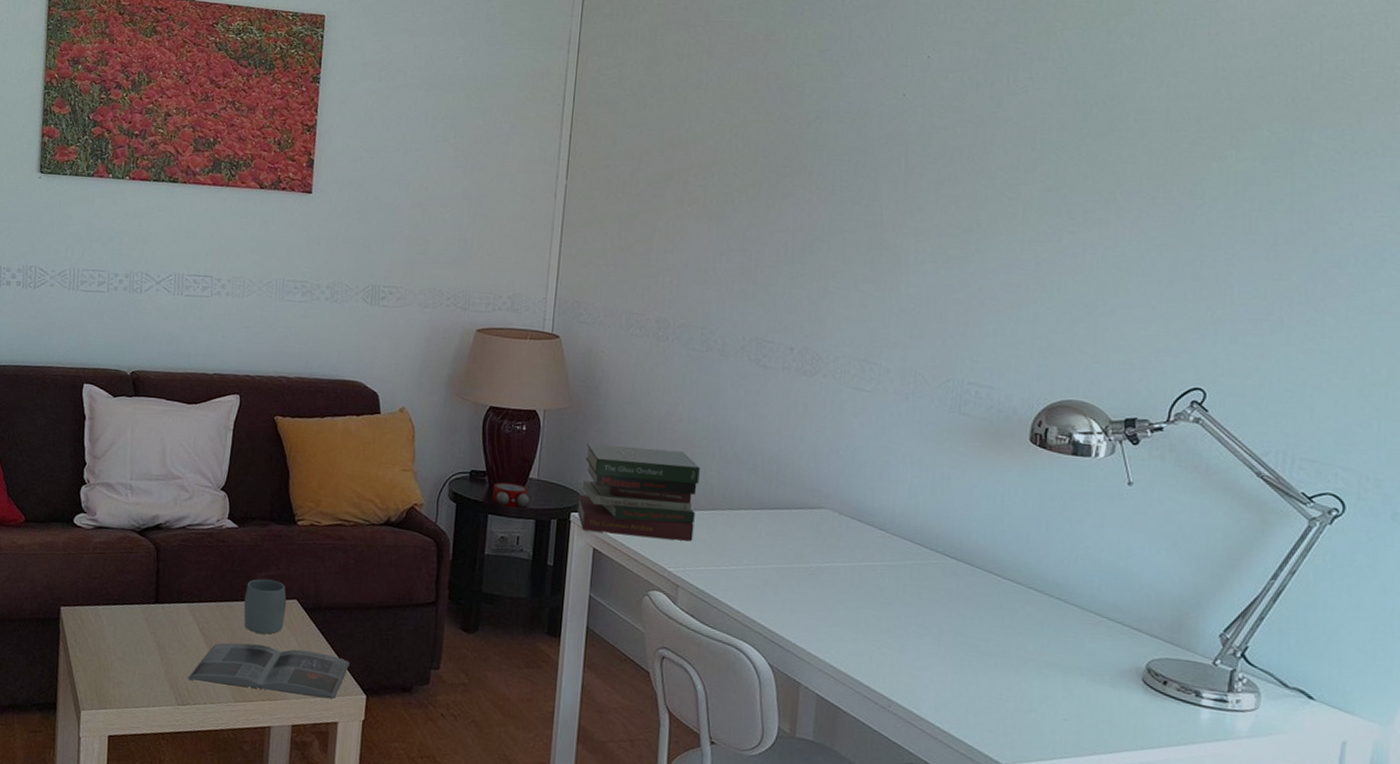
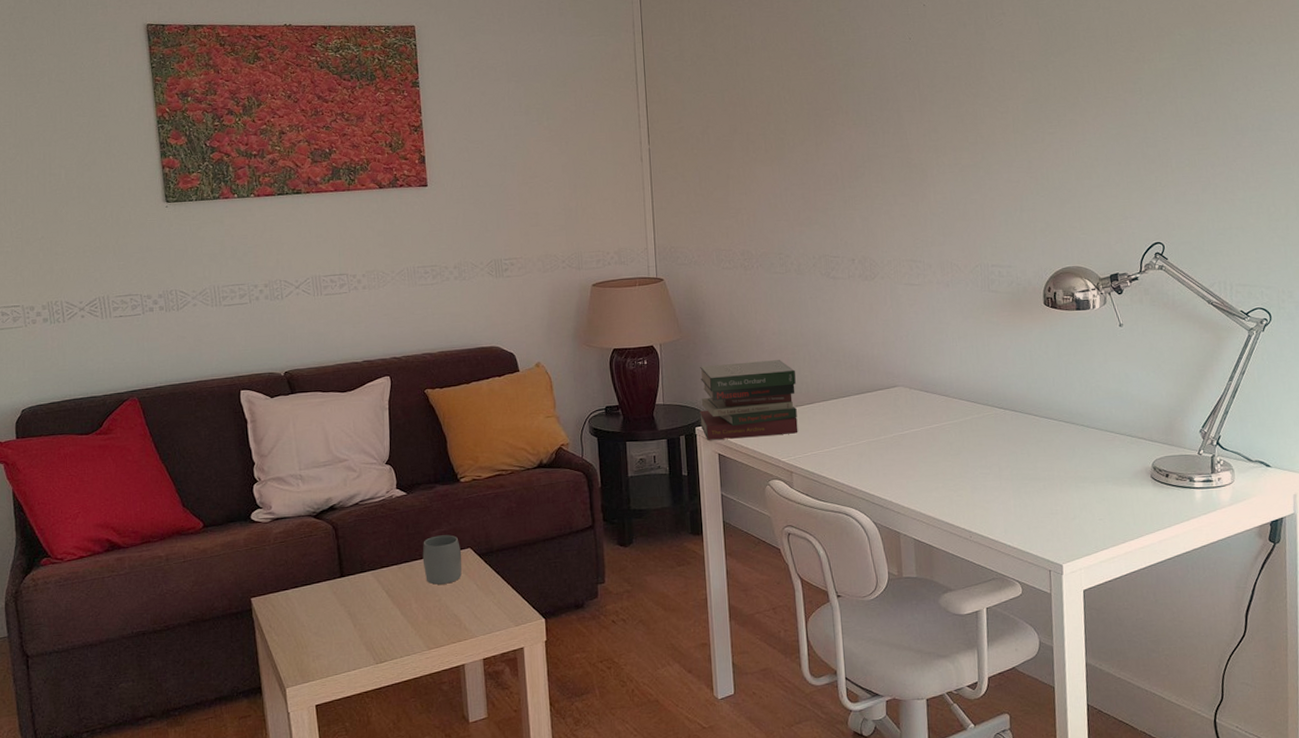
magazine: present [188,642,350,699] -> none [382,590,526,638]
alarm clock: present [492,482,530,508] -> none [627,411,660,433]

